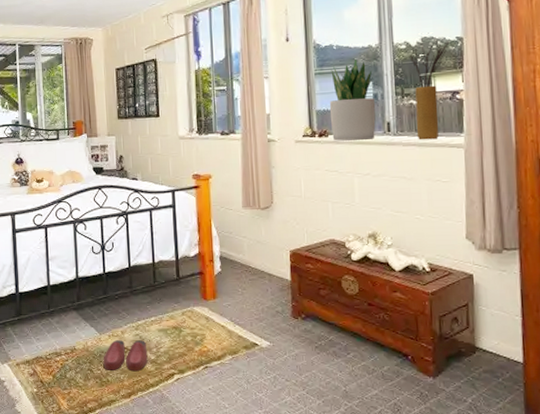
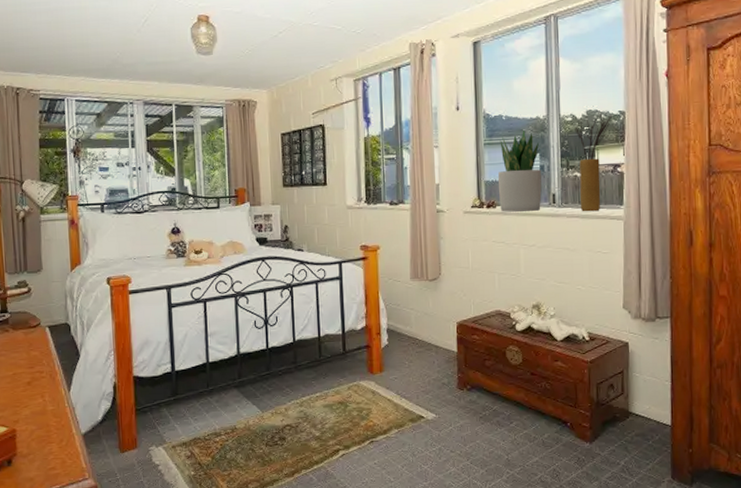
slippers: present [103,340,148,371] -> none [265,417,312,449]

